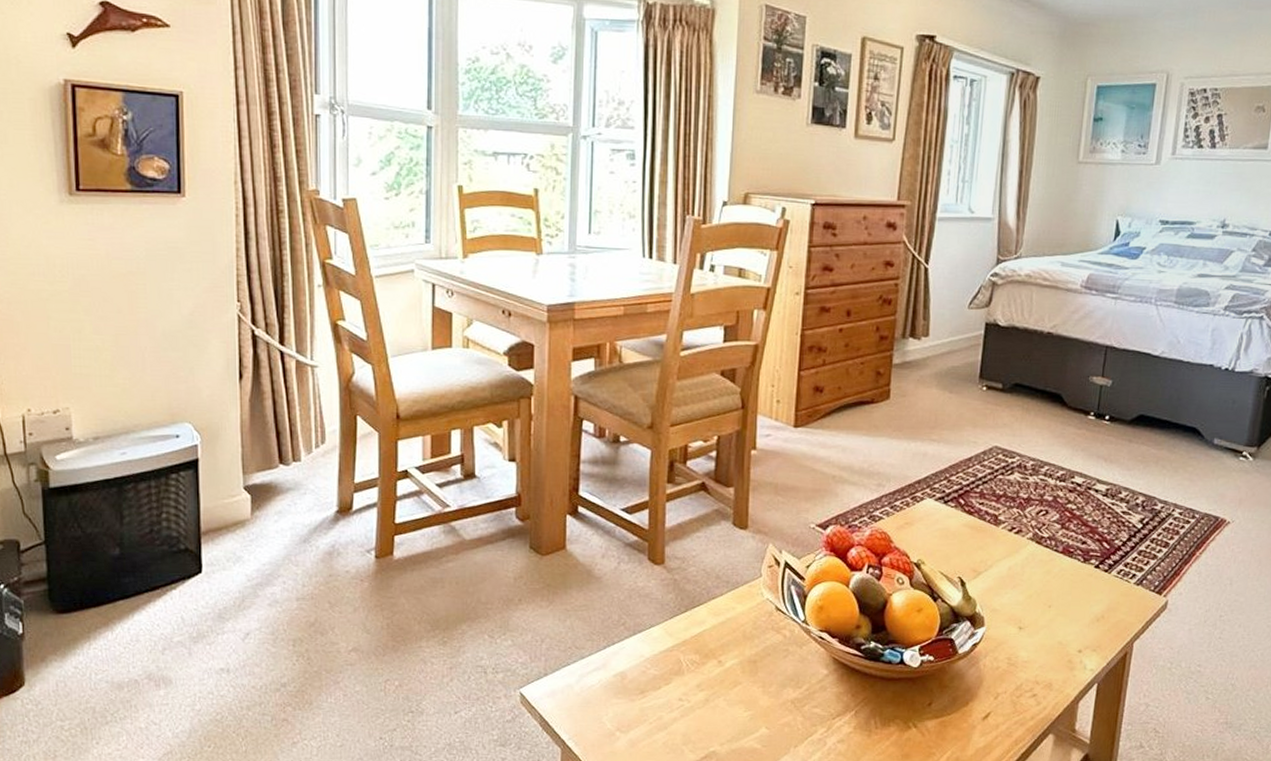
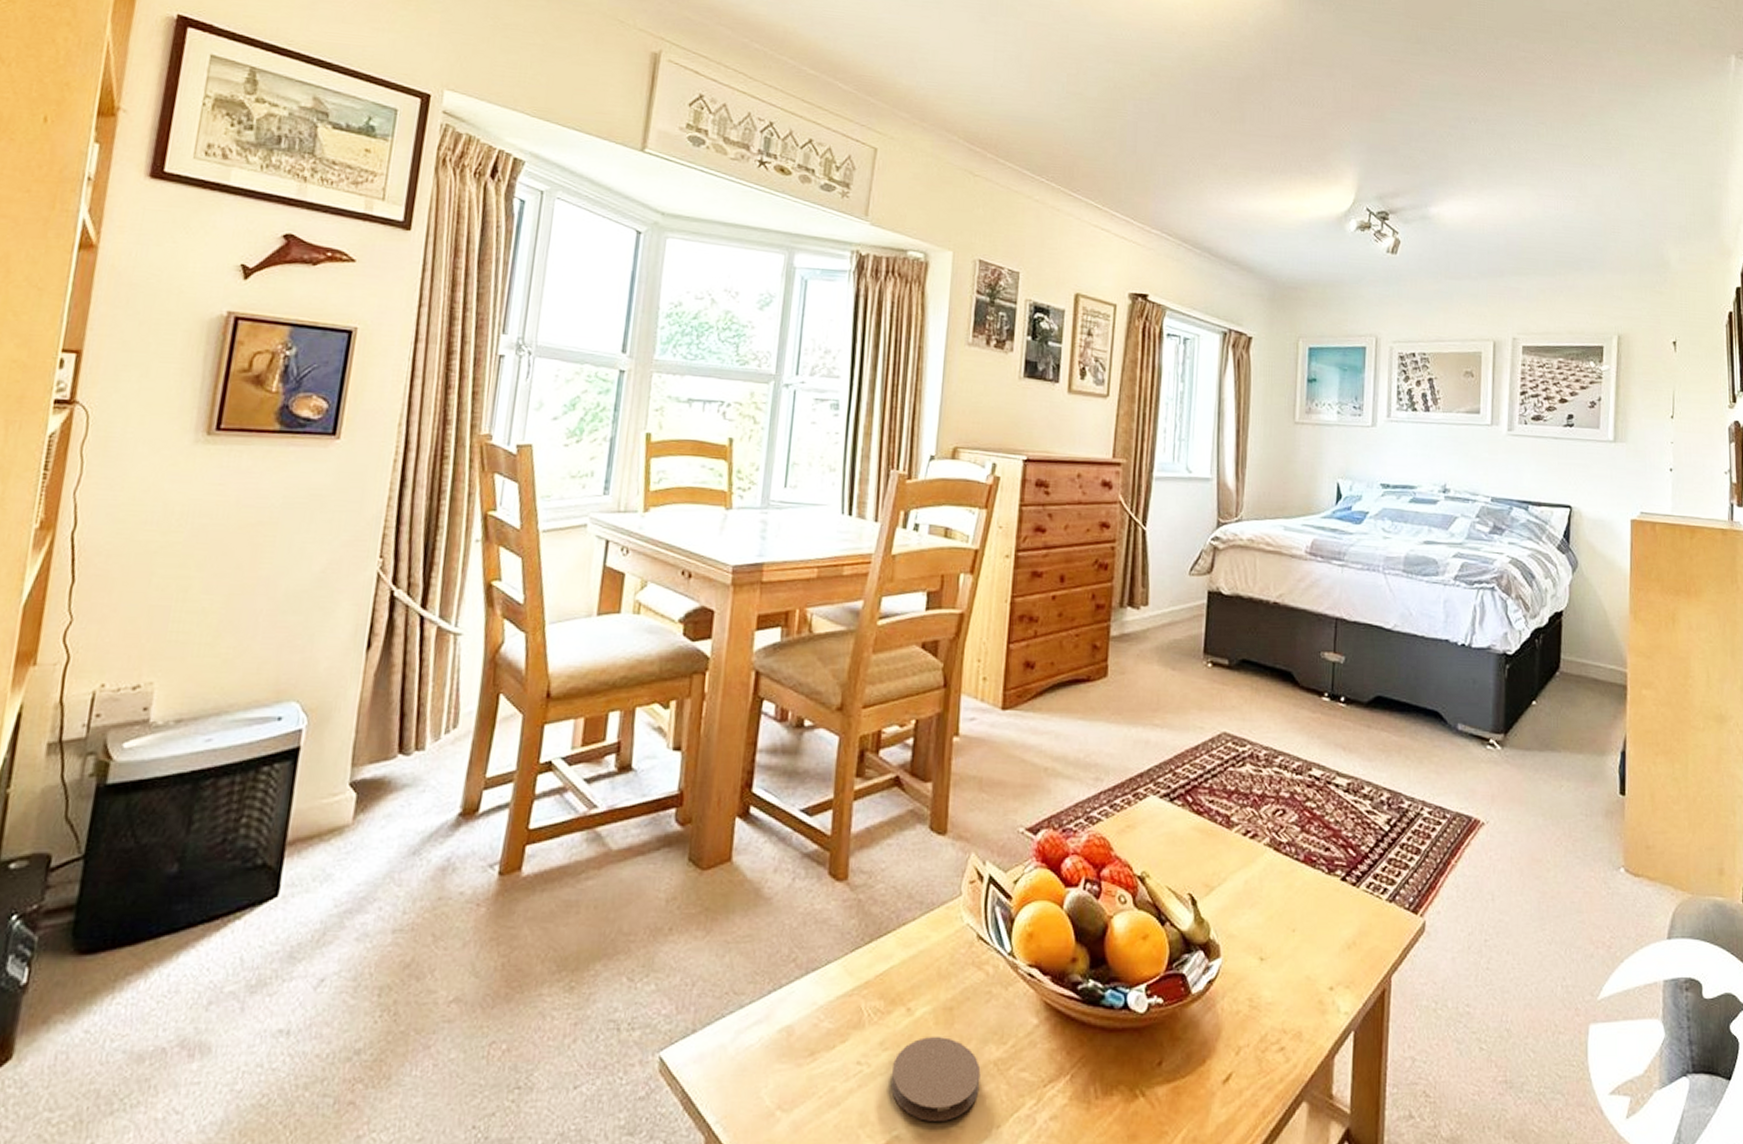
coaster: none [707,682,781,742] -> present [890,1037,981,1121]

